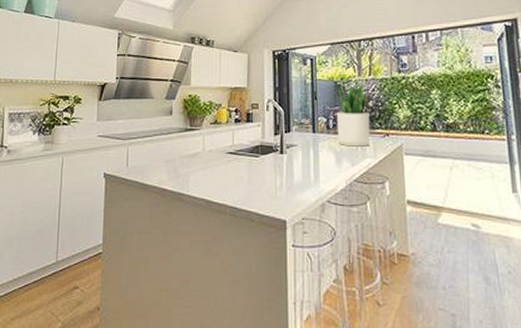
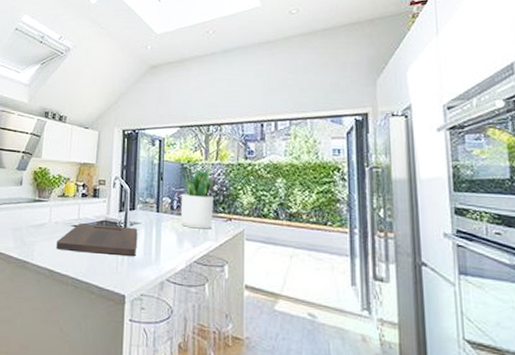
cutting board: none [212,149,295,180] -> present [56,223,138,256]

